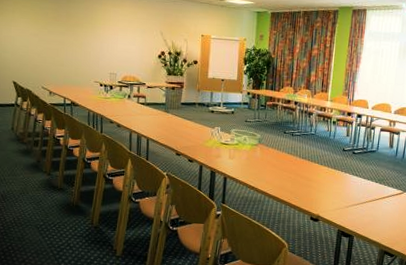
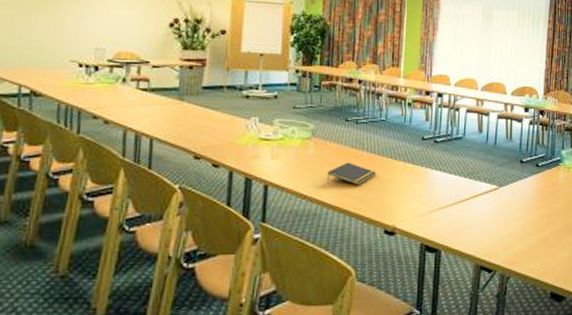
notepad: none [269,164,306,182] -> present [327,162,376,185]

